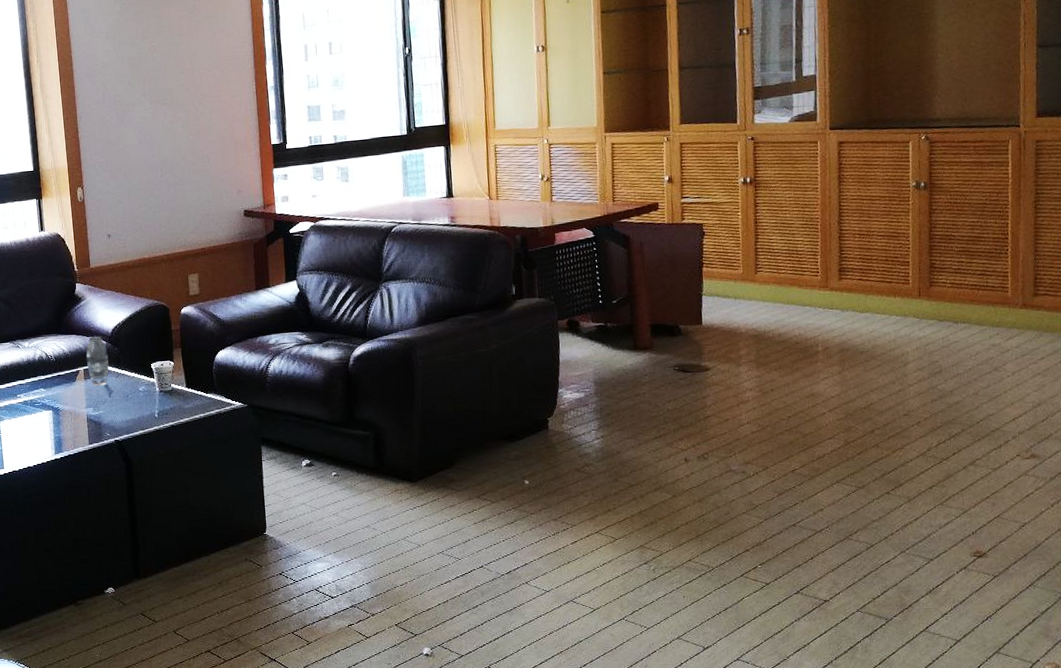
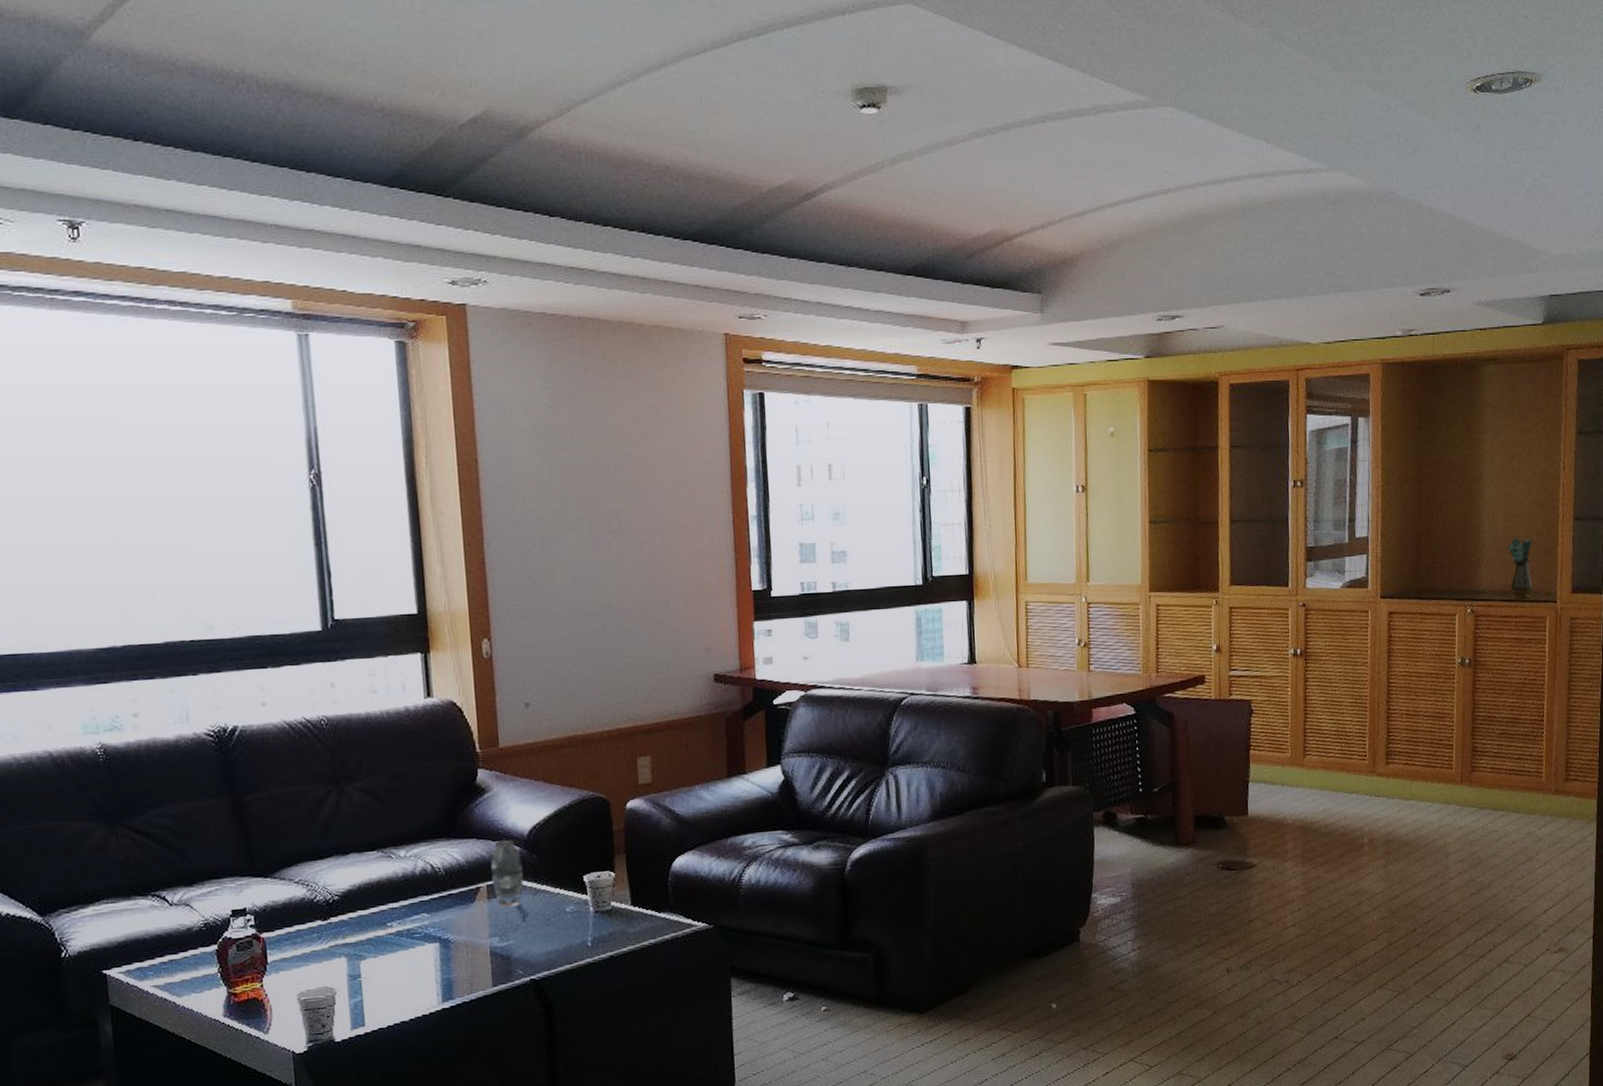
vase: none [963,66,993,125] -> present [1506,536,1533,599]

